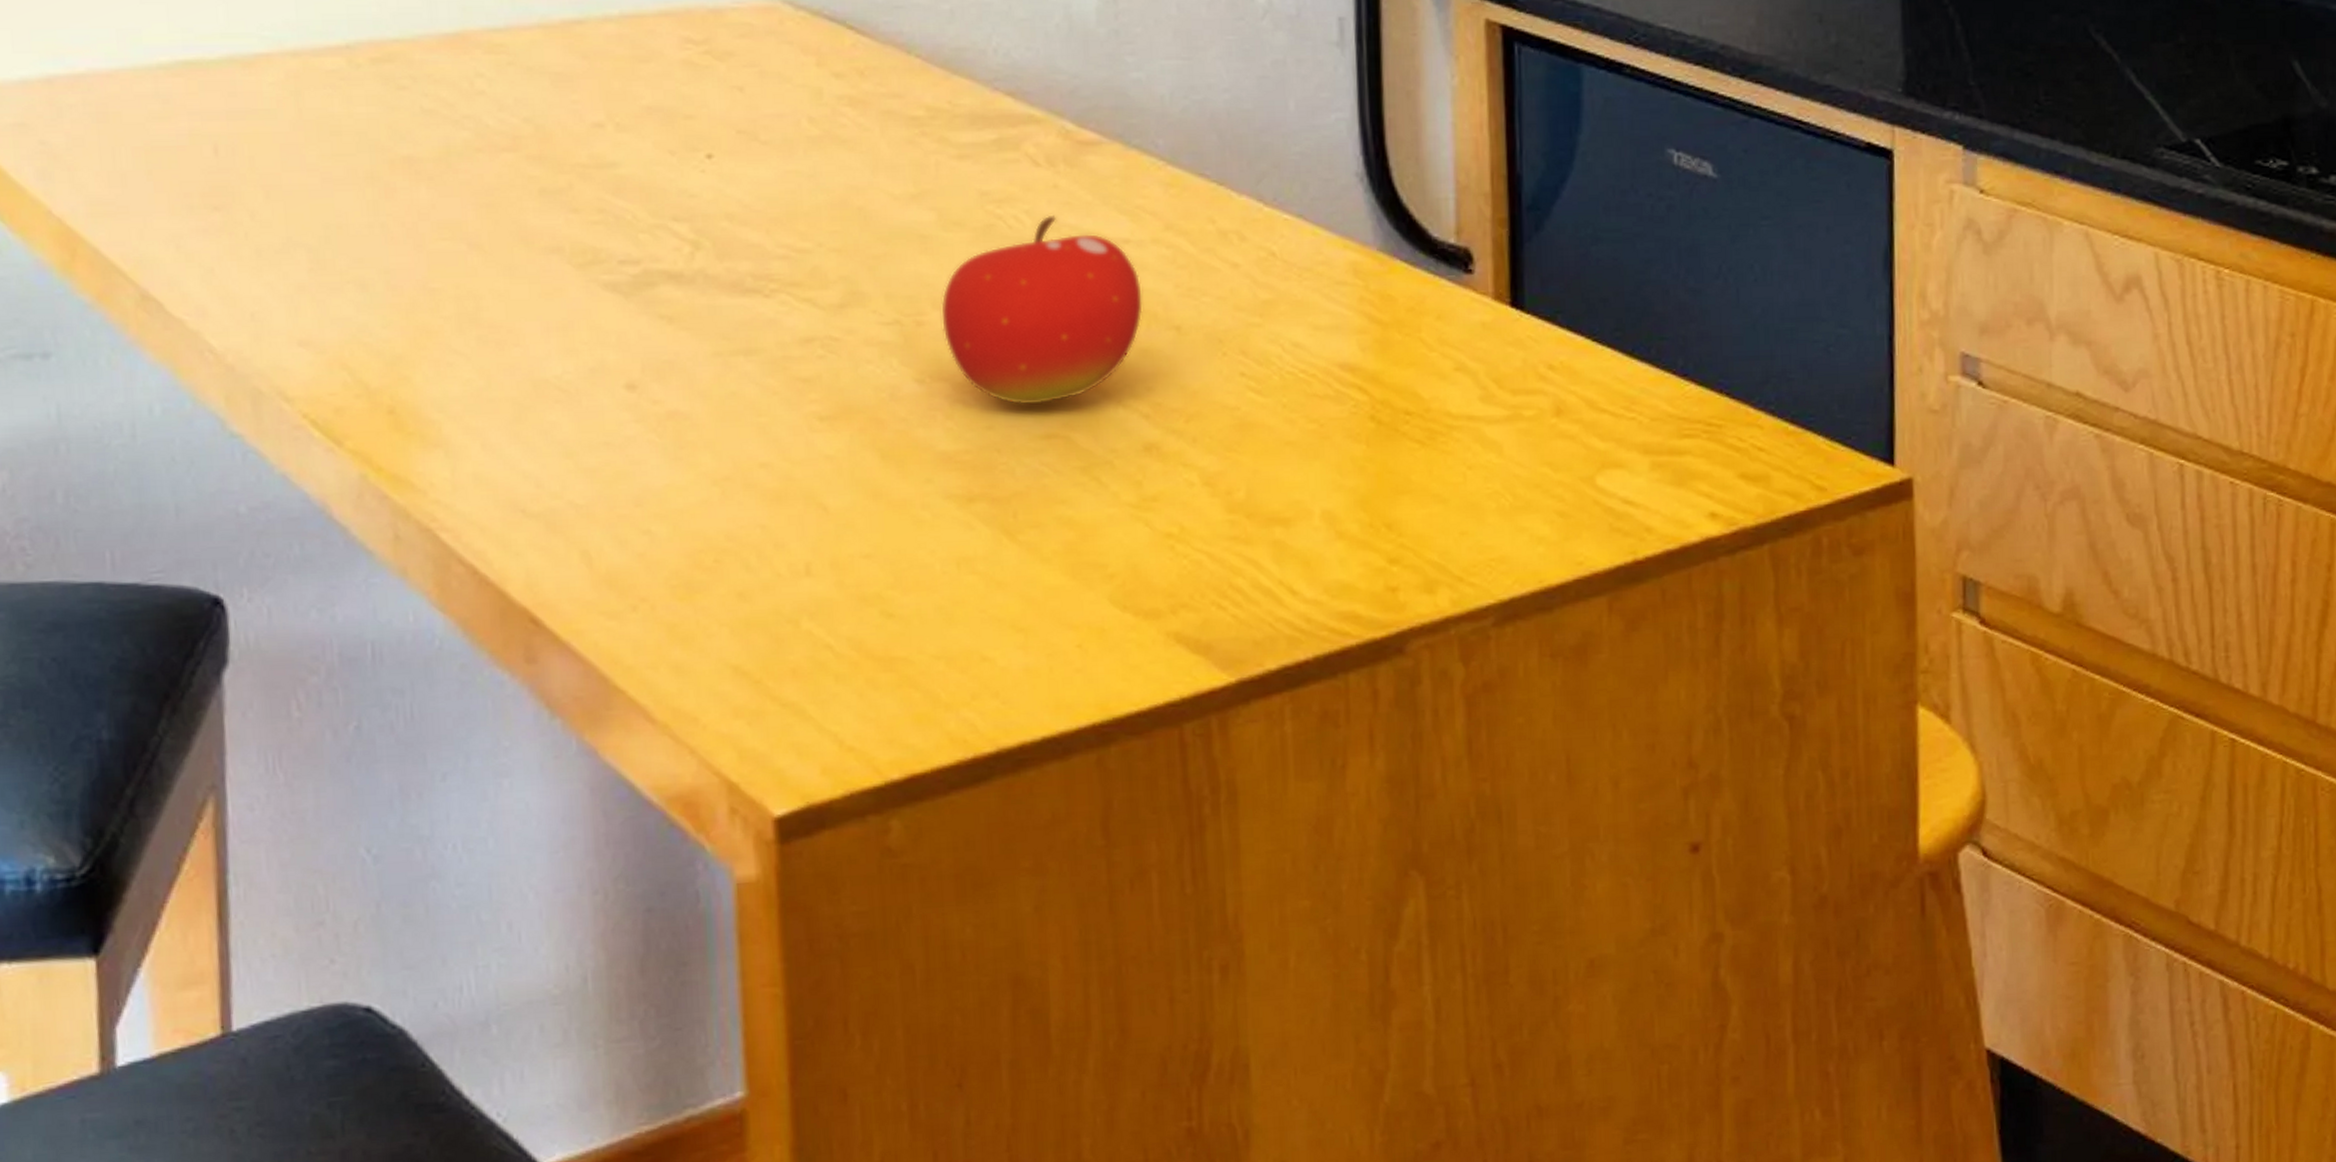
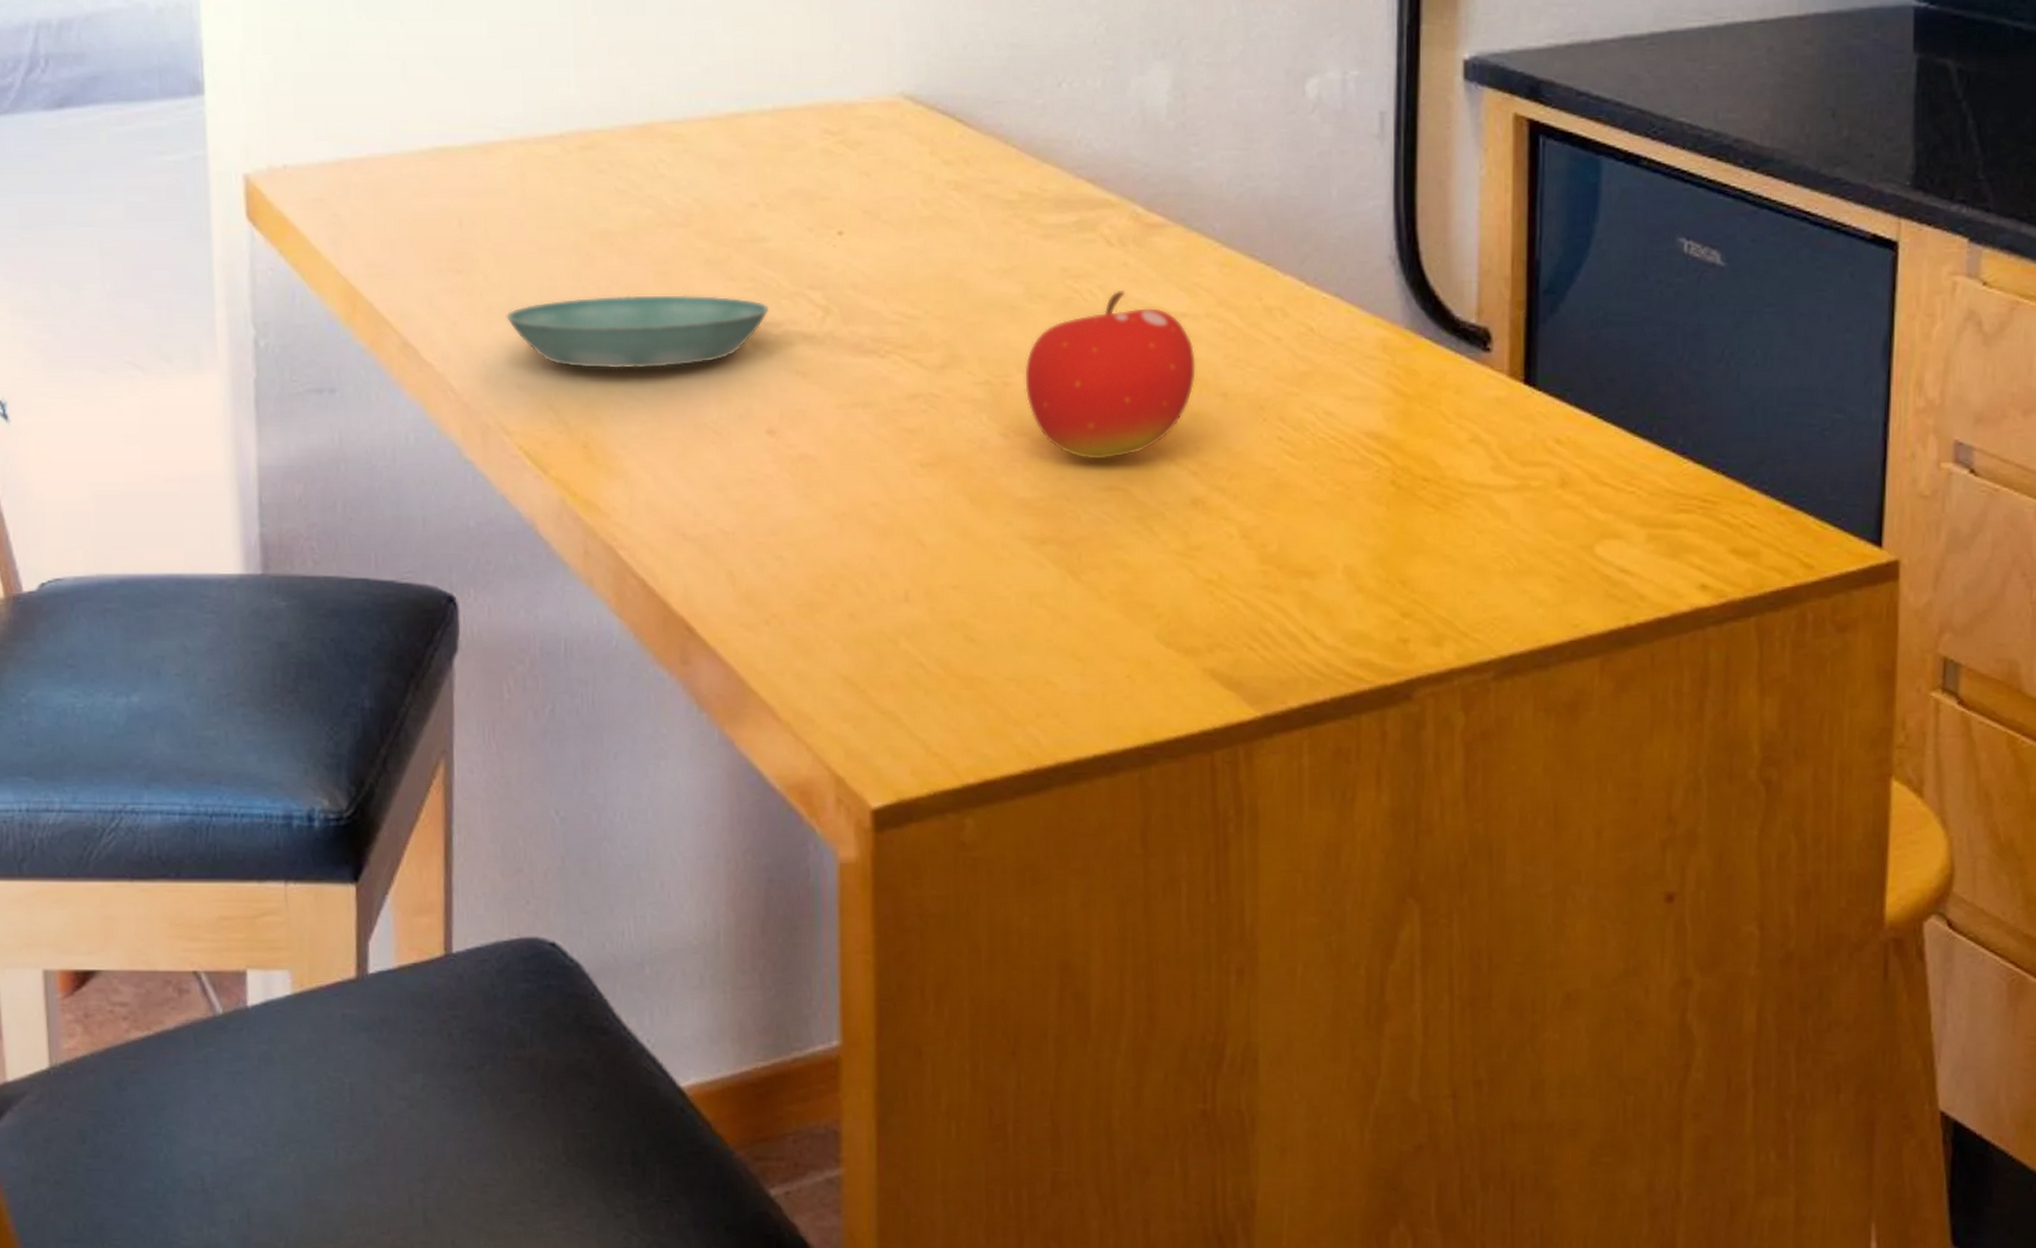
saucer: none [280,230,624,319] -> present [505,295,770,369]

